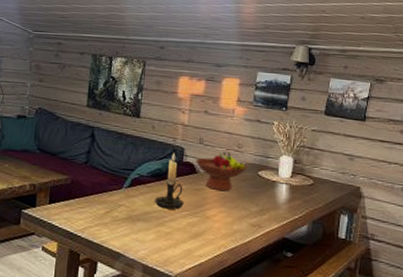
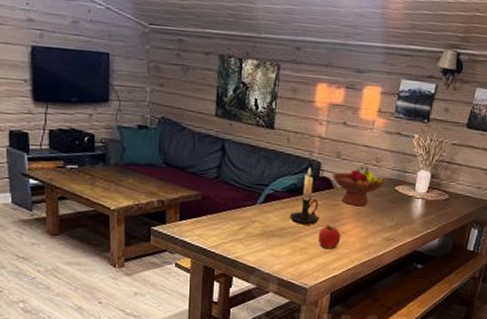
apple: none [183,209,206,235] -> present [318,225,341,250]

